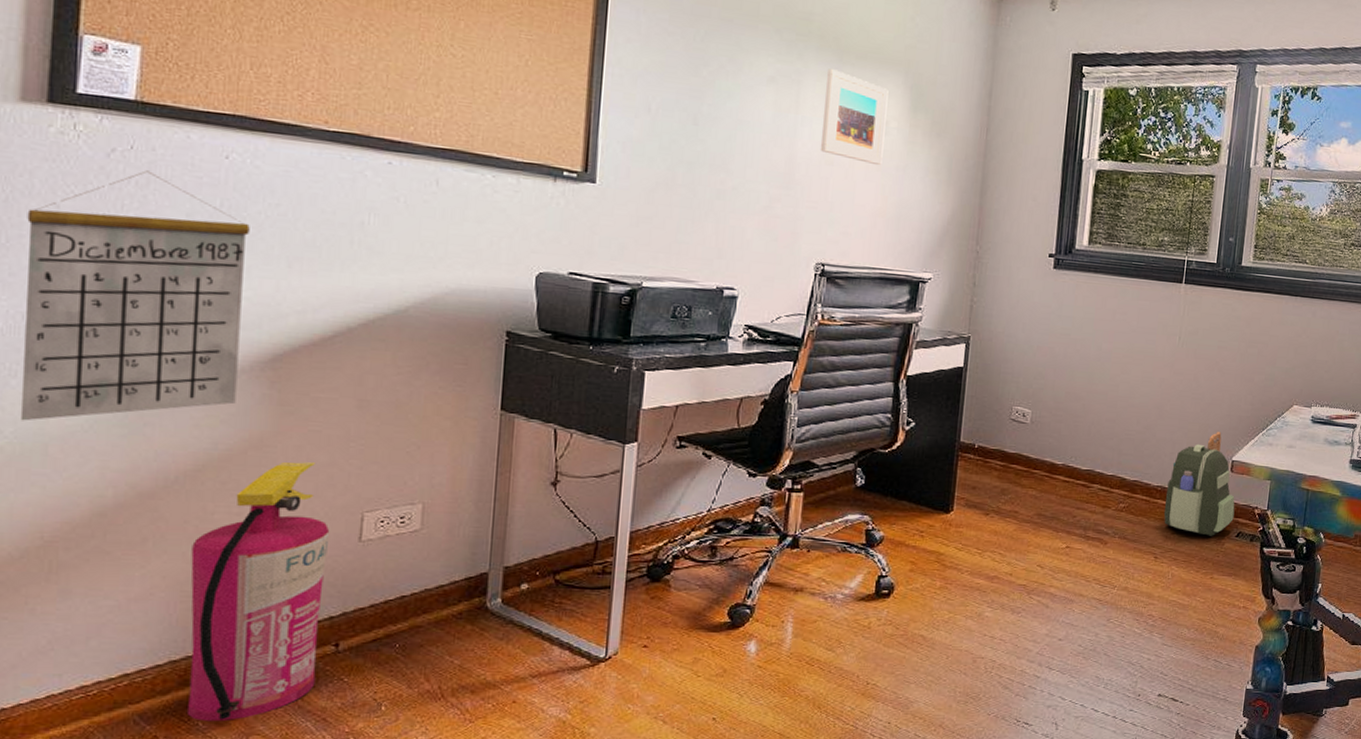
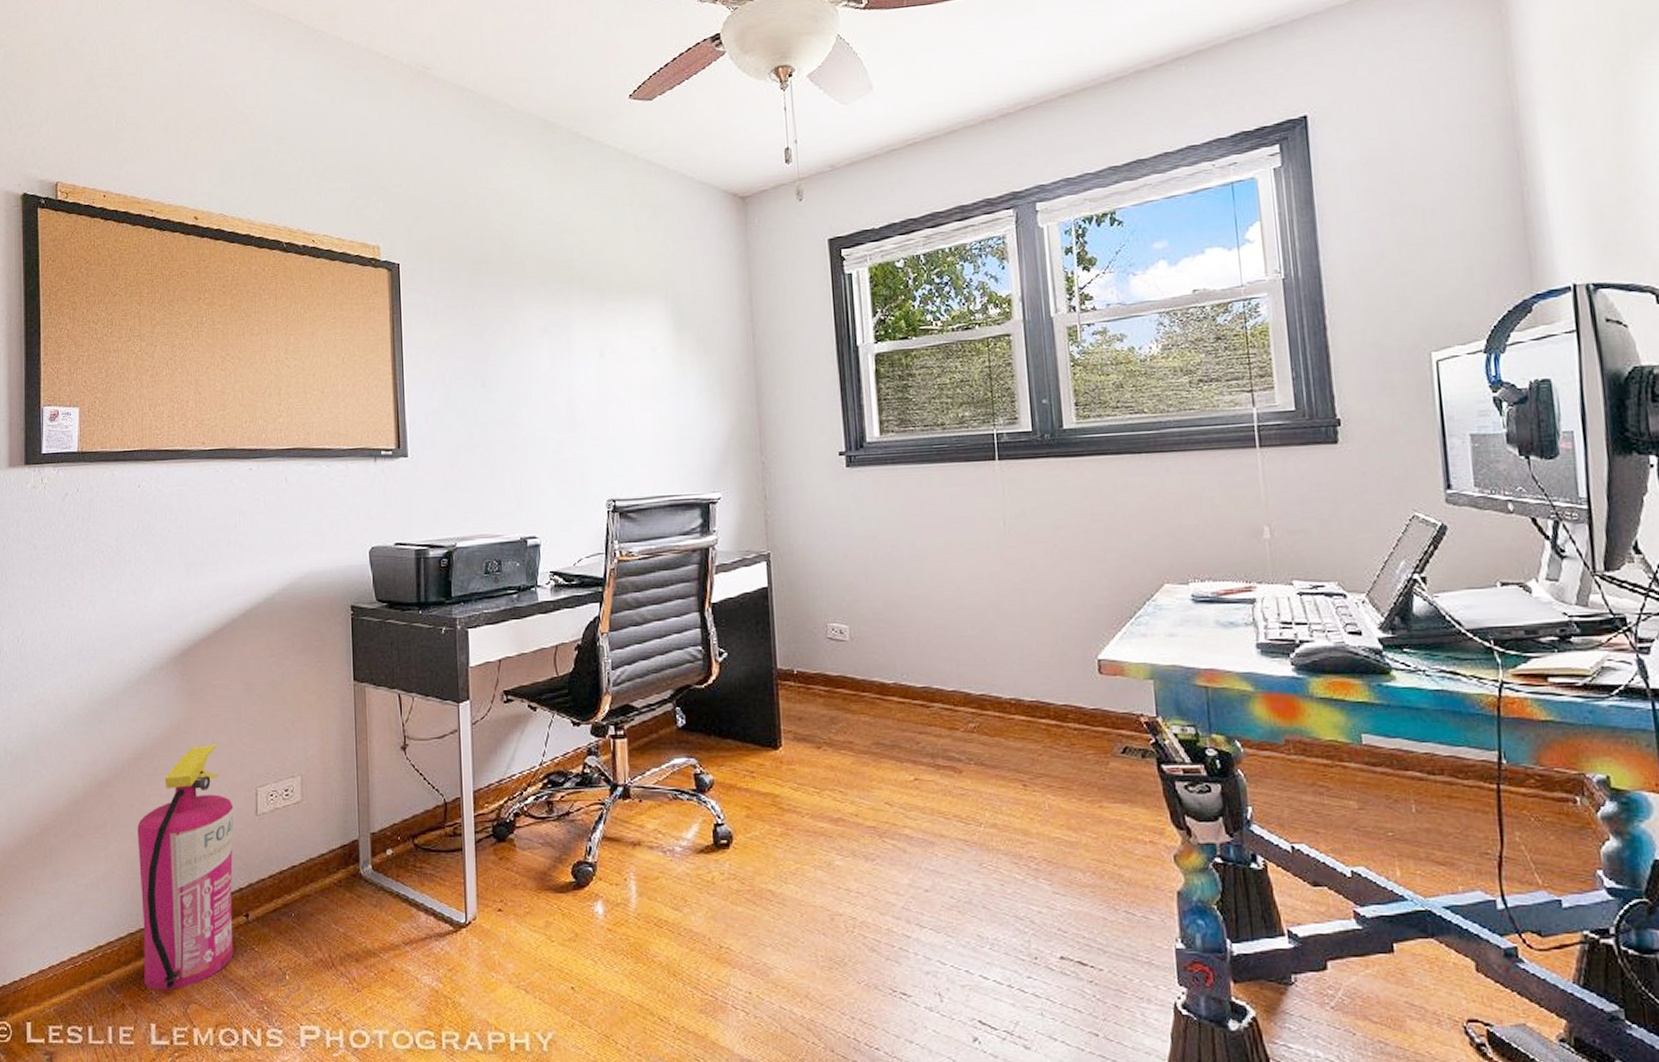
calendar: present [20,170,250,421] -> none [17,507,159,727]
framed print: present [820,69,889,165] -> none [593,308,655,392]
backpack: present [1163,432,1235,536] -> none [1022,627,1115,755]

